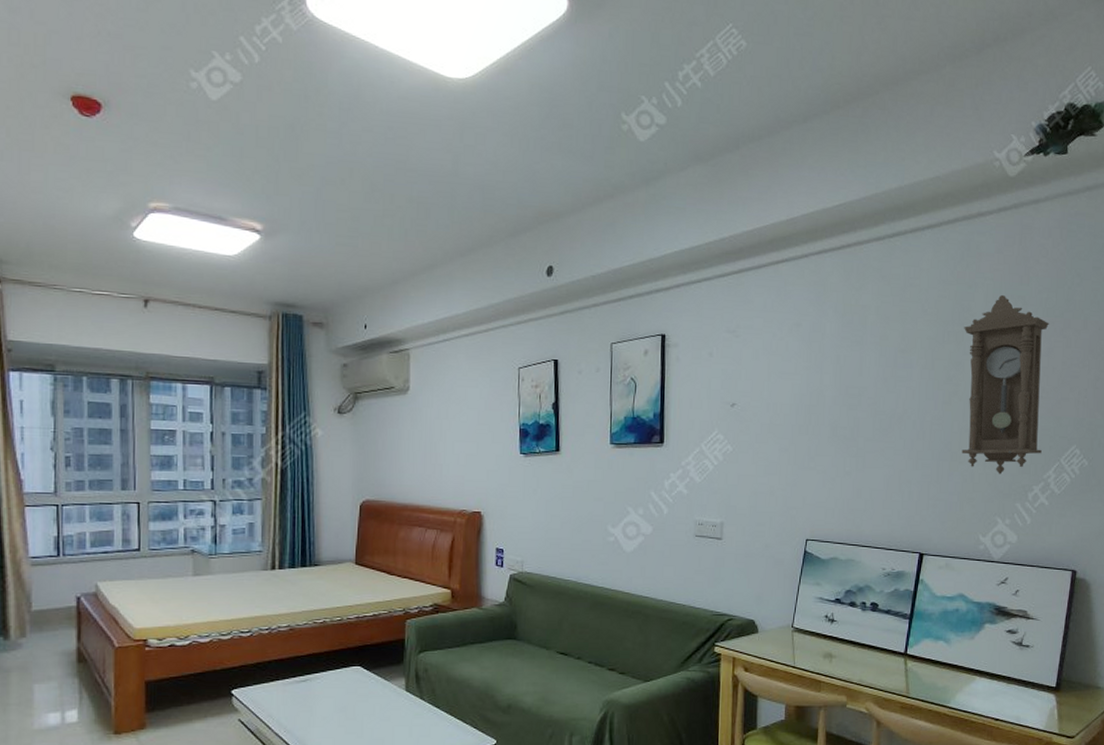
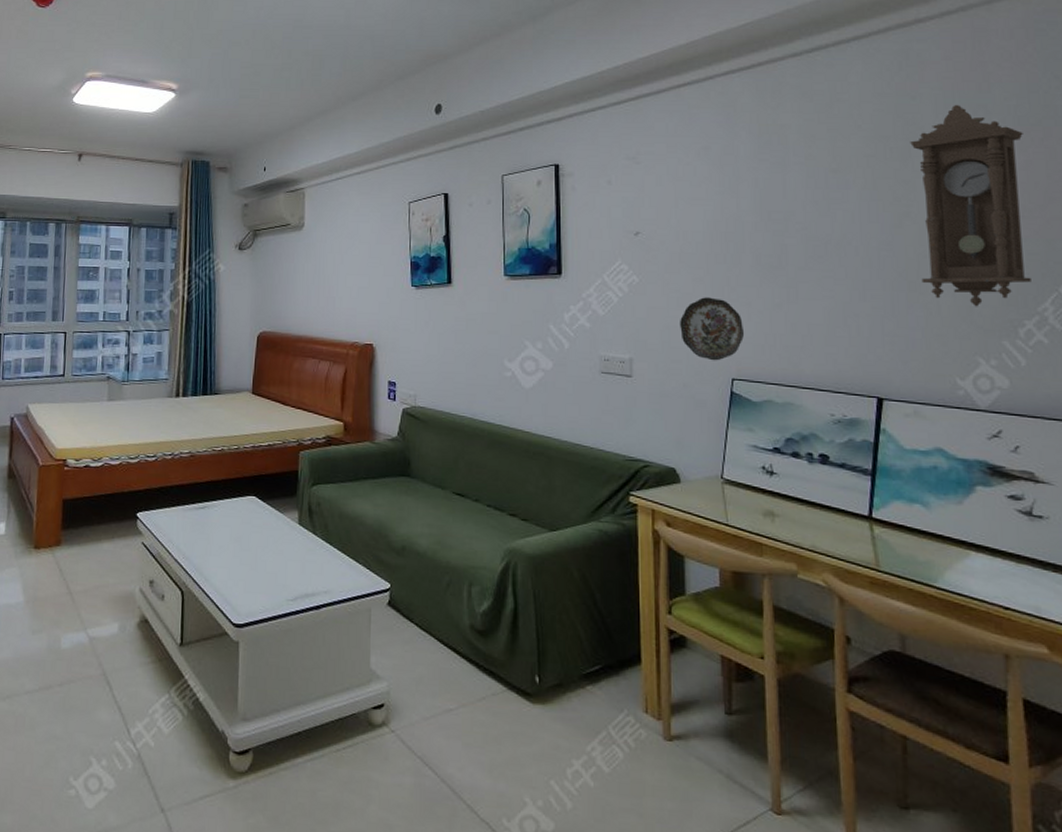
decorative plate: none [766,465,819,524] -> present [680,297,745,361]

